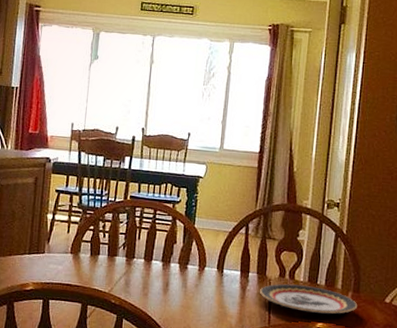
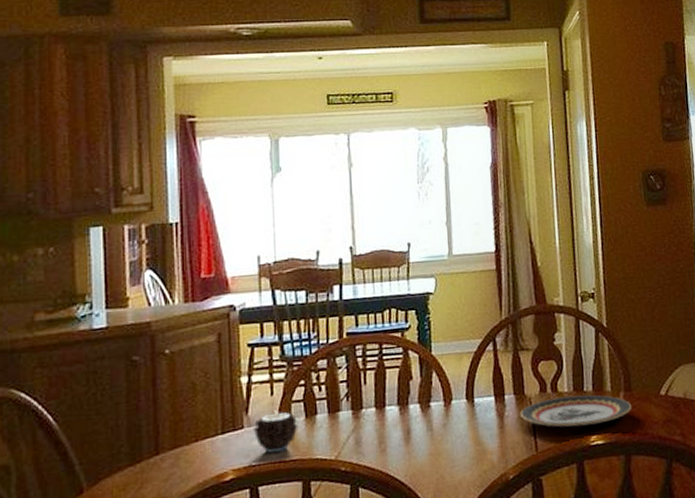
candle: none [51,244,84,277] -> present [253,410,298,453]

